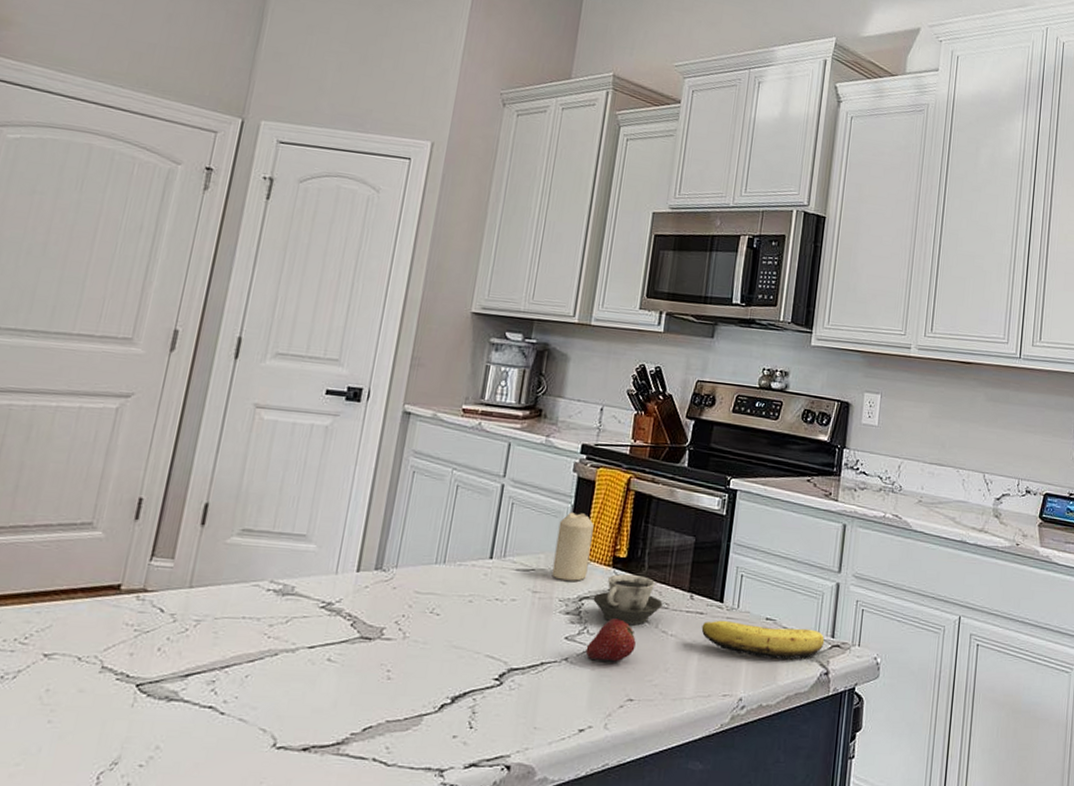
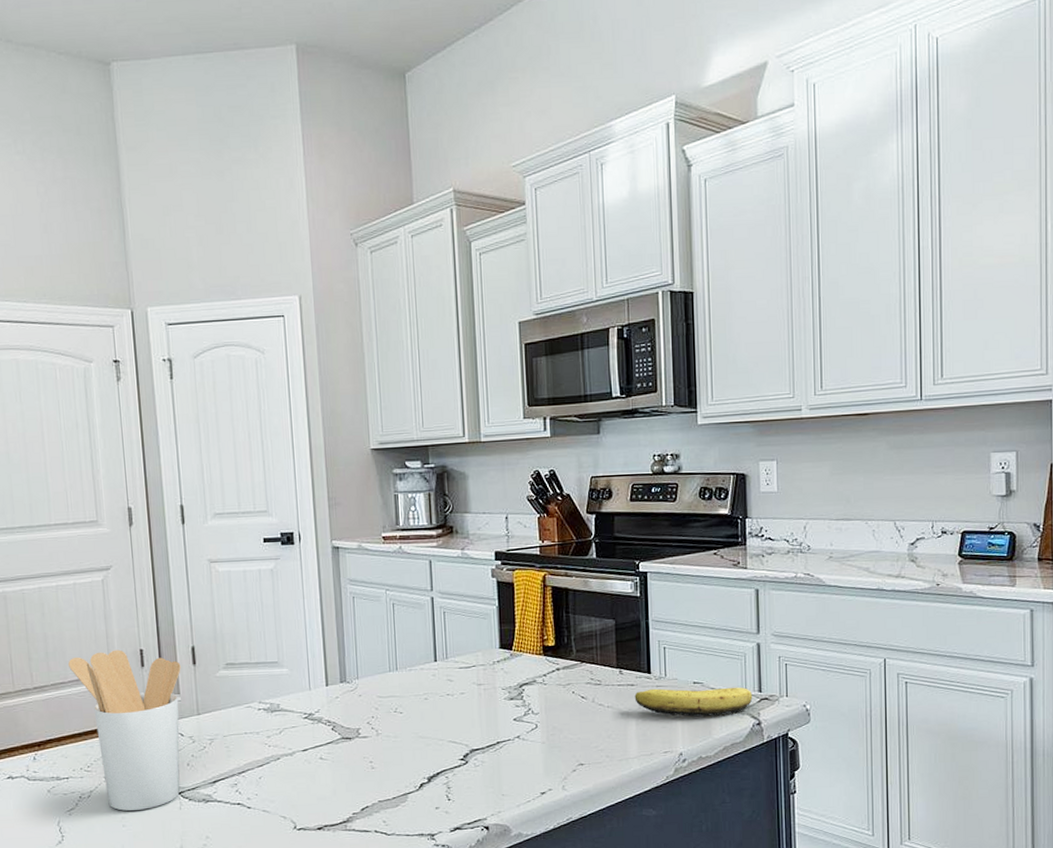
utensil holder: none [37,494,186,703] -> present [68,649,181,811]
candle: present [552,512,594,581] -> none [489,612,522,672]
fruit: present [585,618,636,662] -> none [534,698,577,735]
cup: present [593,574,663,626] -> none [532,659,595,703]

